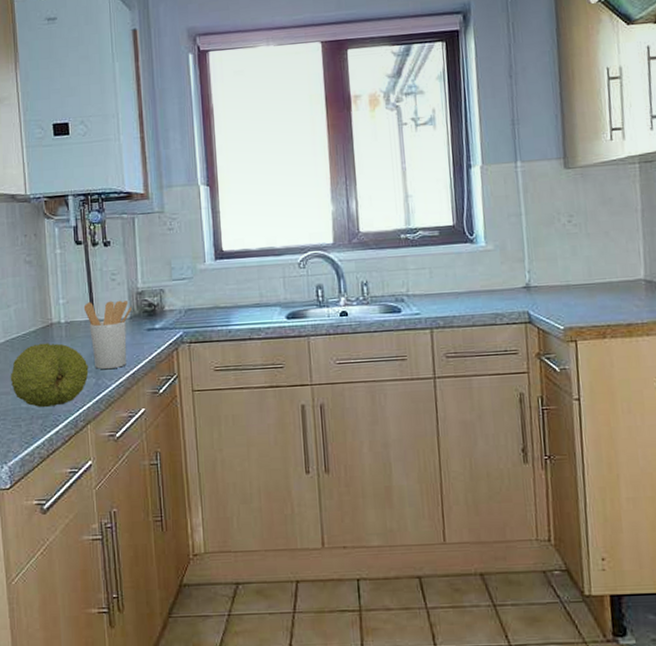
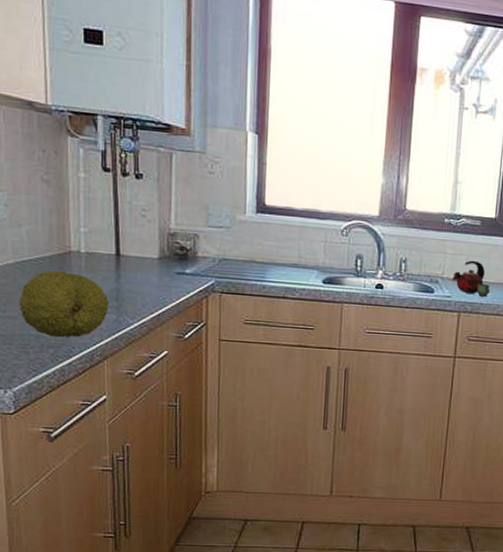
utensil holder: present [83,300,132,370] -> none [107,235,162,308]
kettle: none [417,272,462,309] -> present [451,260,491,297]

